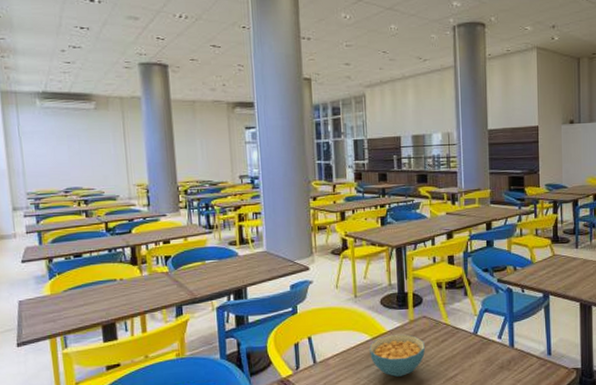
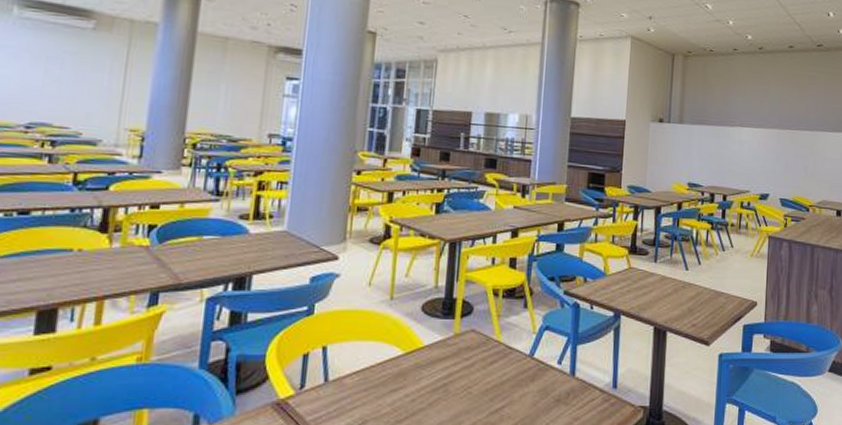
cereal bowl: present [369,334,425,377] -> none [399,351,469,406]

